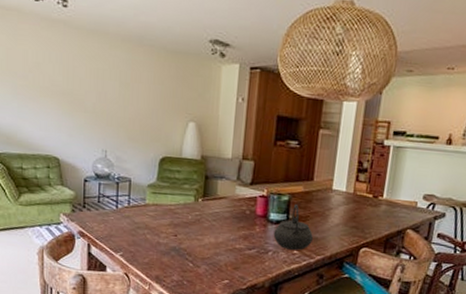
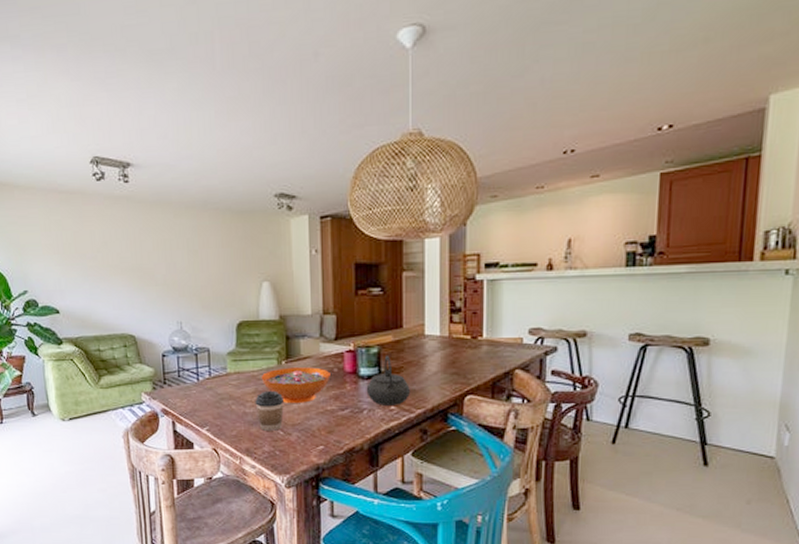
coffee cup: none [169,224,197,262] -> present [255,390,285,431]
decorative bowl: none [177,205,243,240] -> present [261,367,330,403]

